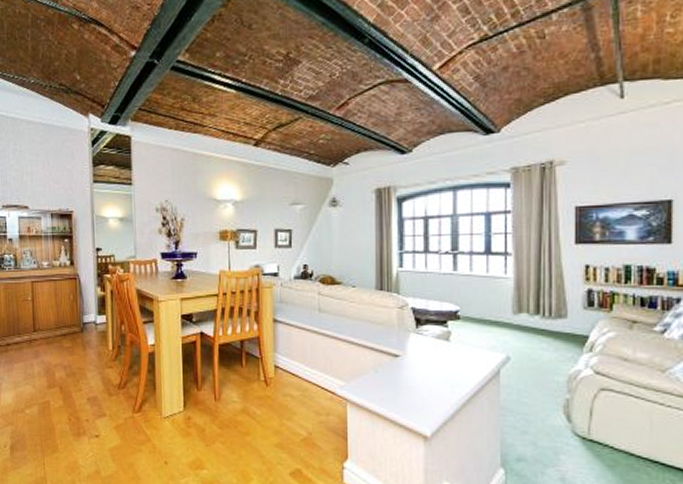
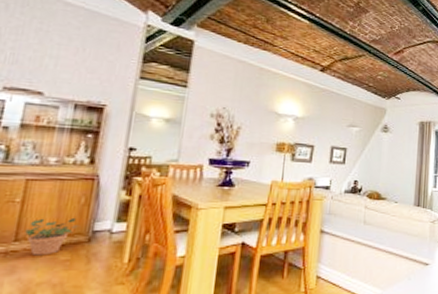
potted plant: none [39,311,72,343] -> present [25,217,78,256]

